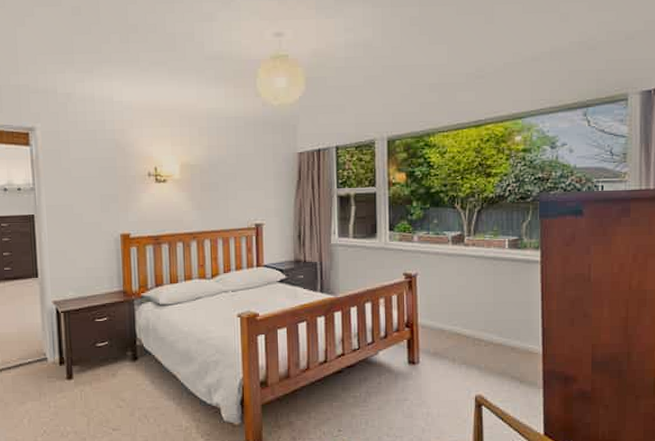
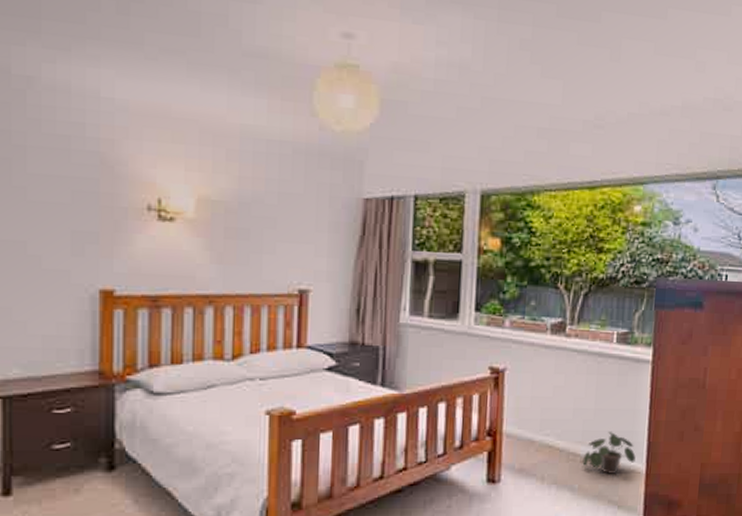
potted plant: none [486,321,532,355] -> present [582,432,636,474]

